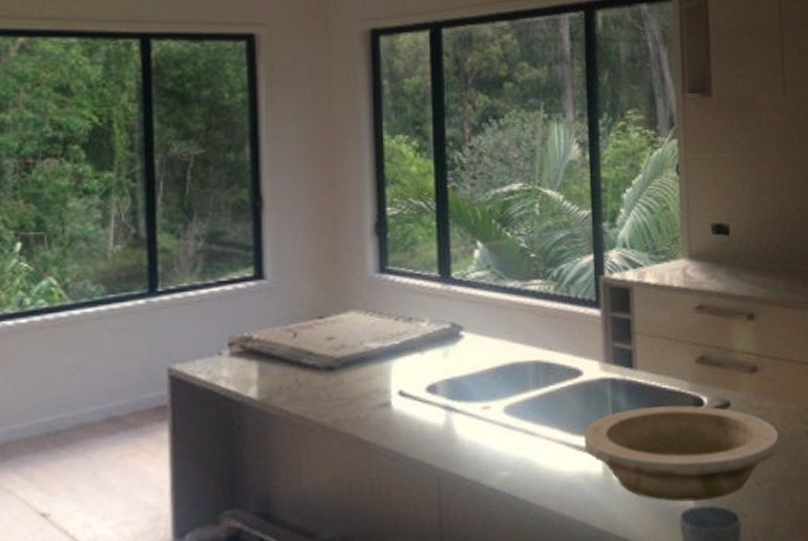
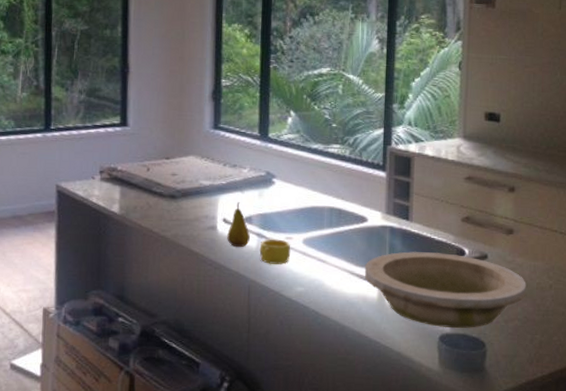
fruit: none [405,367,435,428] -> present [227,202,250,248]
cup: none [449,410,490,445] -> present [259,239,291,264]

